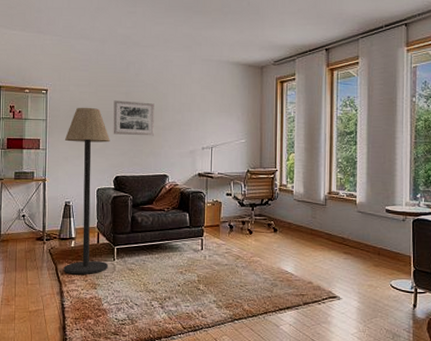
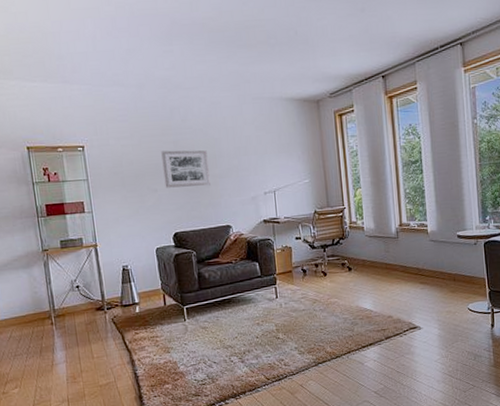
floor lamp: present [63,107,110,275] -> none [111,161,179,341]

